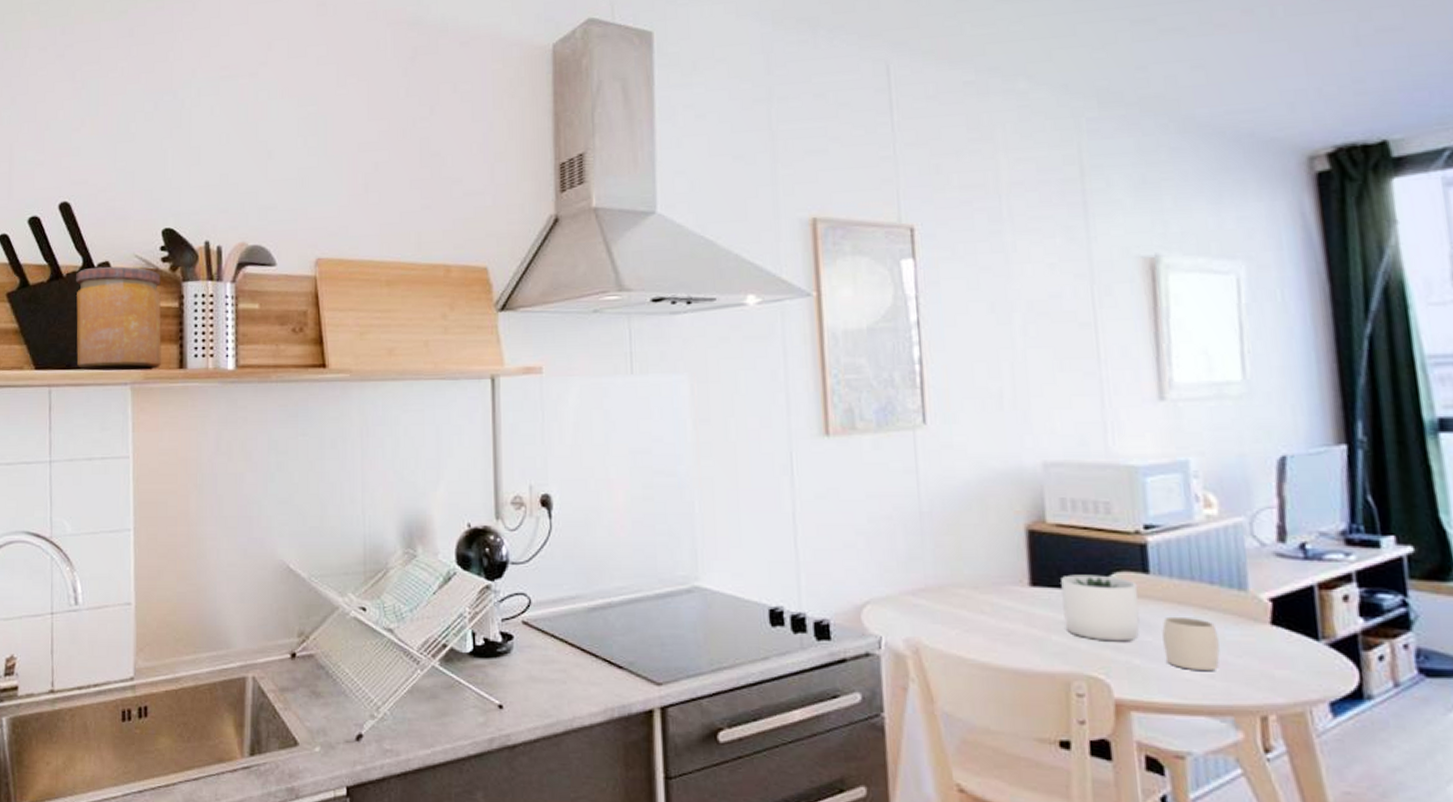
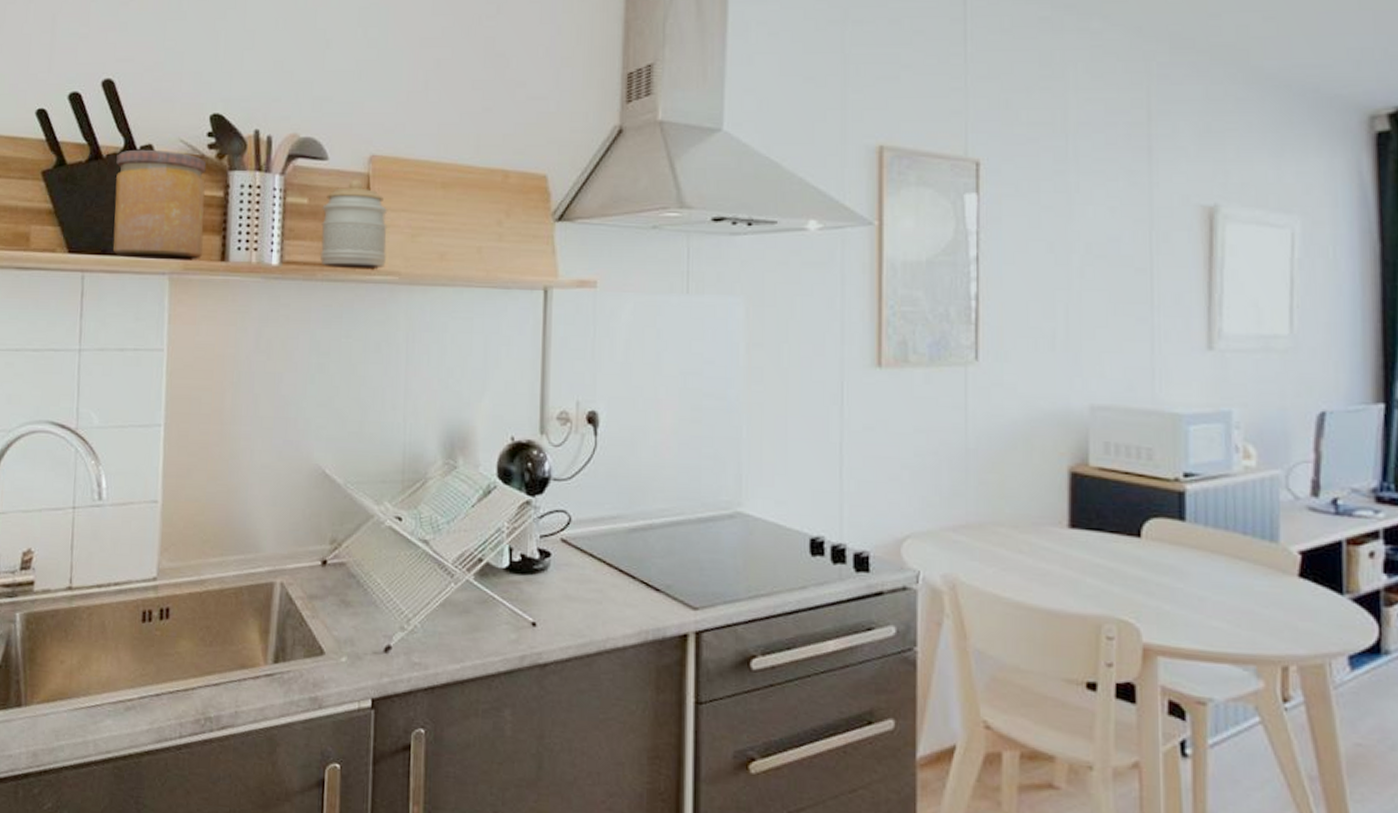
jar: none [273,283,337,369] -> present [320,179,388,270]
planter: present [1061,574,1140,642] -> none [1099,518,1174,588]
mug: present [1162,616,1220,672] -> none [1194,564,1248,621]

